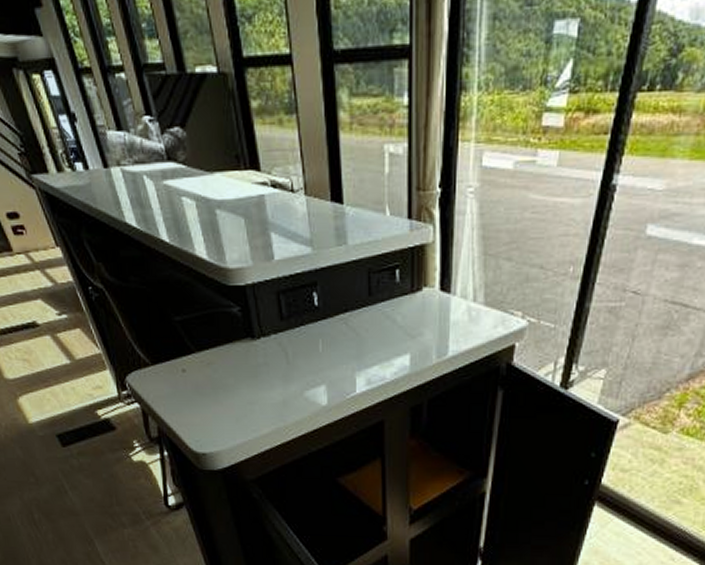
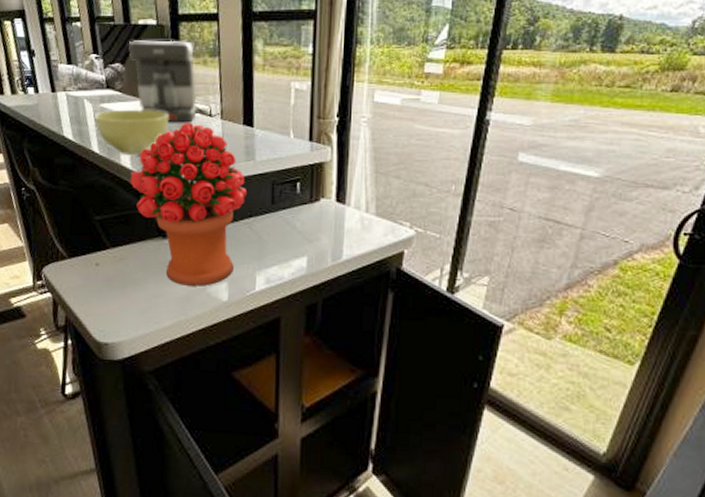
bowl: none [157,185,244,244] -> present [93,109,169,156]
coffee maker: none [187,93,278,200] -> present [129,40,199,122]
bouquet: none [208,199,341,390] -> present [130,122,248,286]

